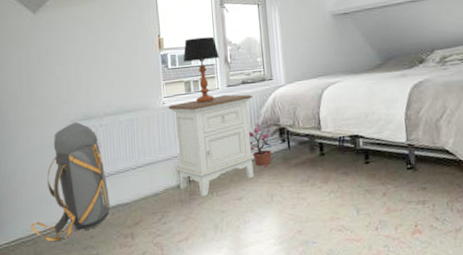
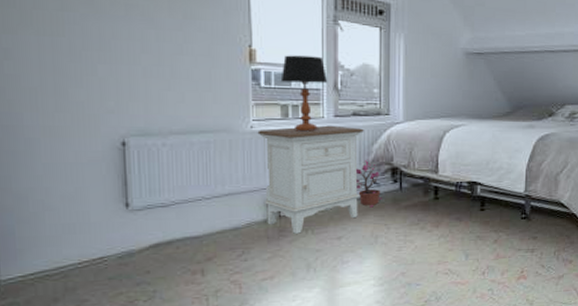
backpack: present [31,122,111,242] -> none [59,138,175,276]

